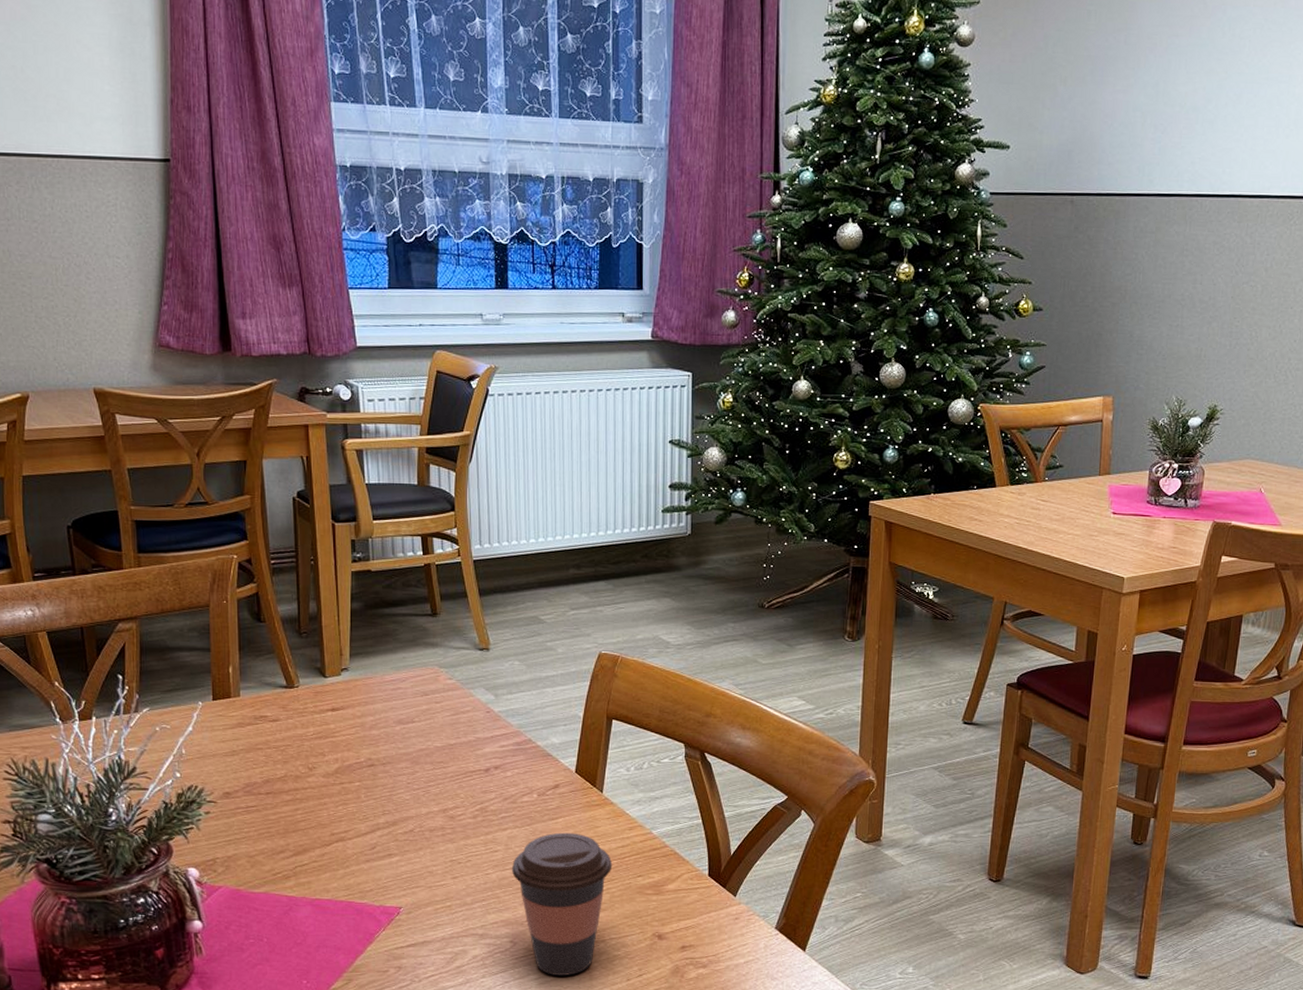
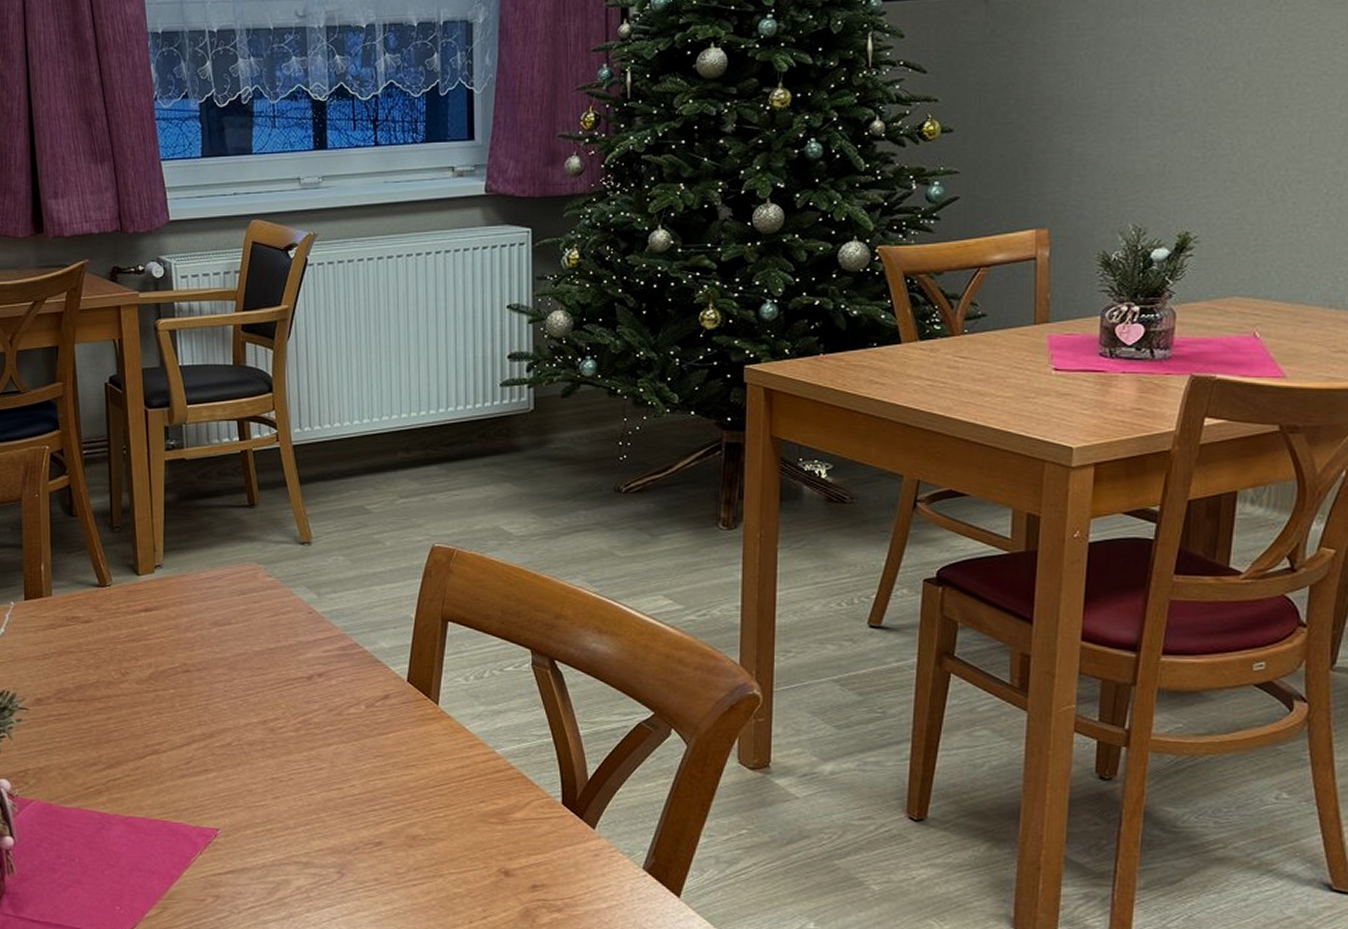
coffee cup: present [511,832,613,976] -> none [337,749,451,914]

